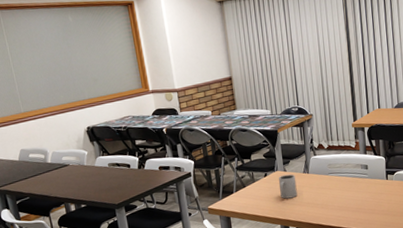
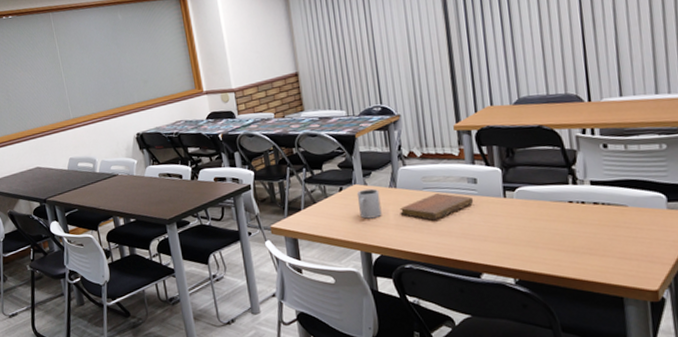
notebook: none [311,177,366,199] -> present [399,193,474,221]

